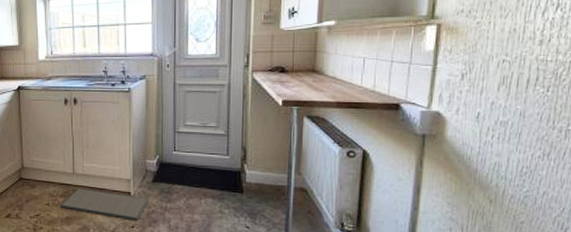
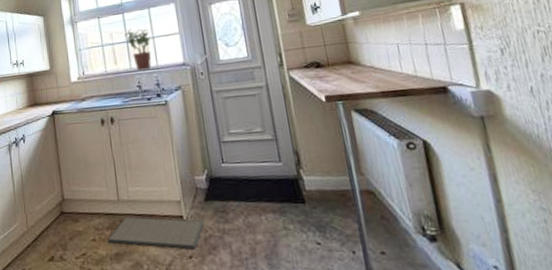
potted plant: none [97,13,122,56] -> present [124,29,152,71]

